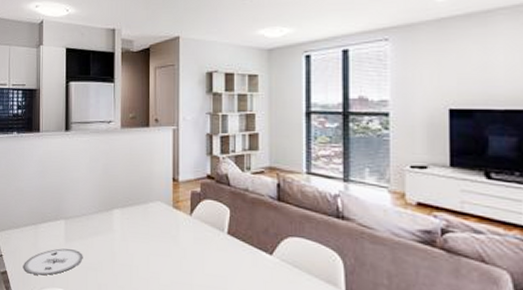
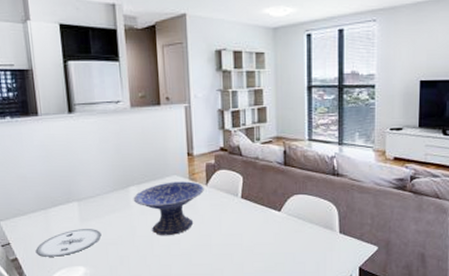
decorative bowl: none [116,208,188,268] -> present [133,181,204,236]

